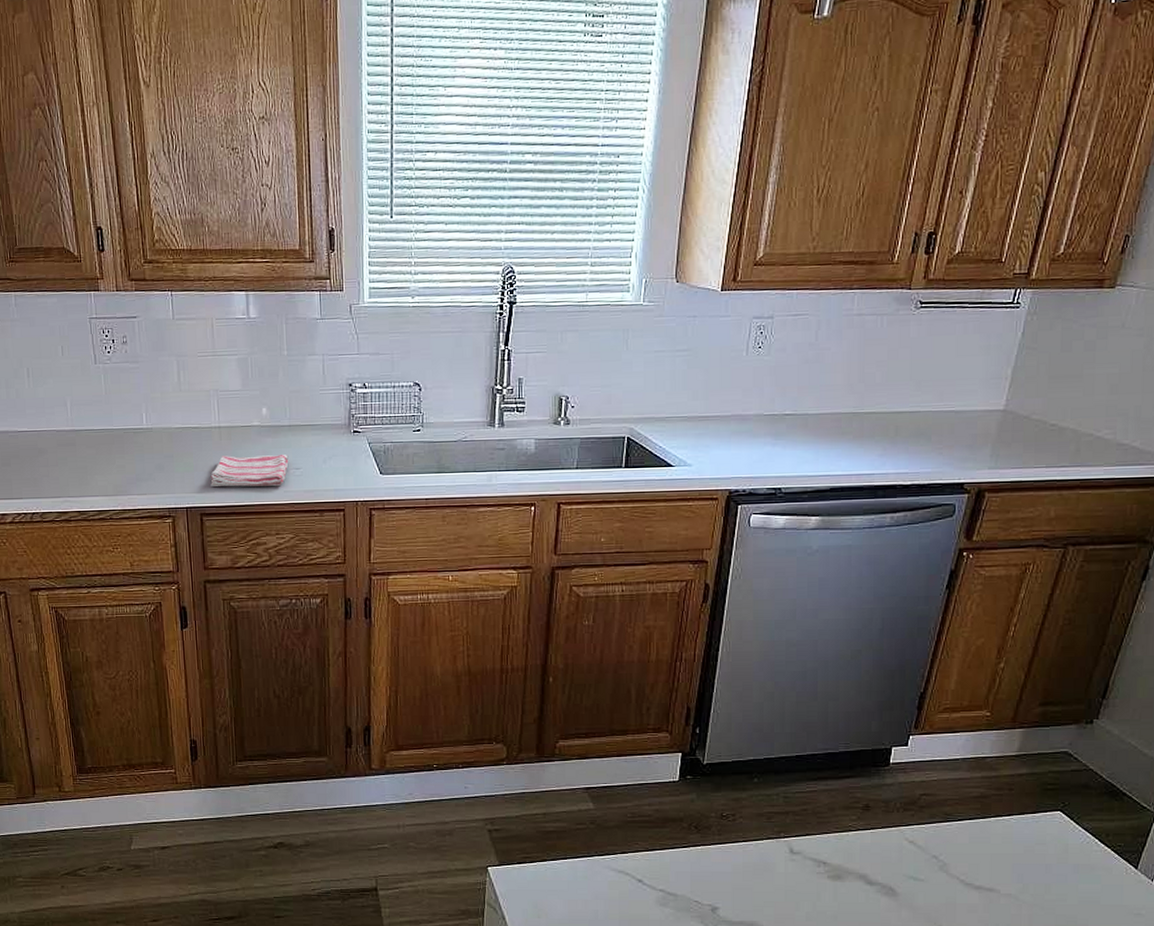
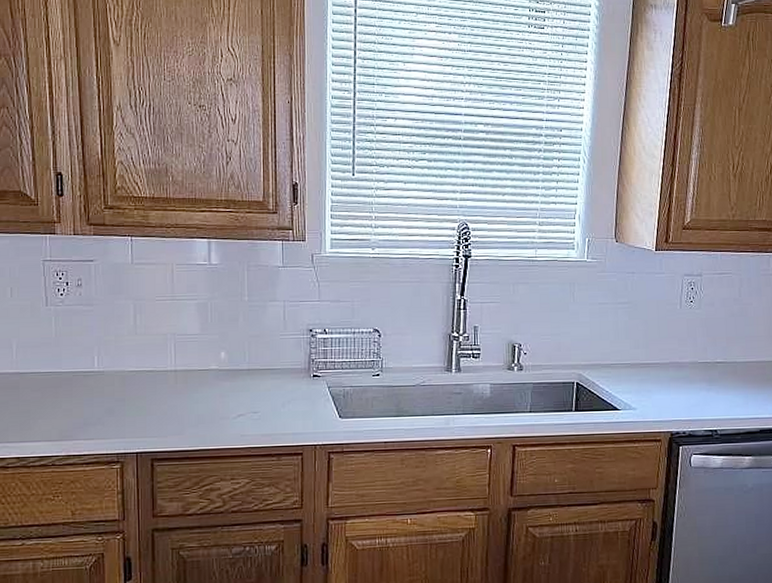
dish towel: present [210,455,289,487] -> none [163,398,246,431]

